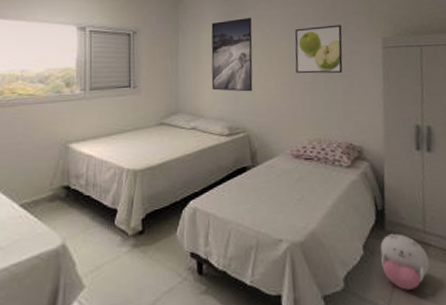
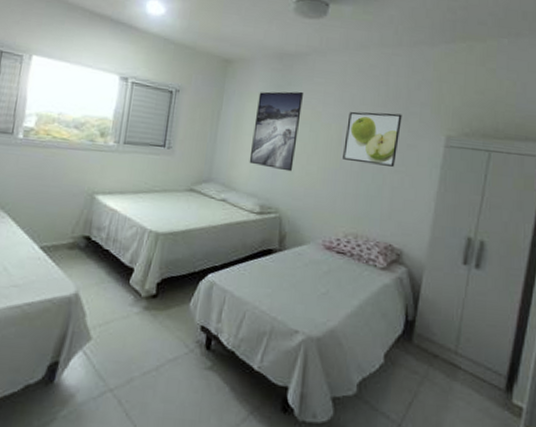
plush toy: present [380,233,430,290] -> none [402,347,456,411]

